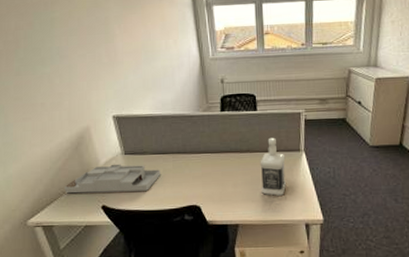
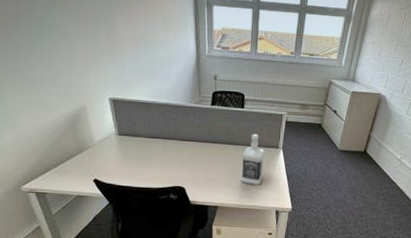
desk organizer: present [65,163,161,194] -> none [59,142,151,170]

